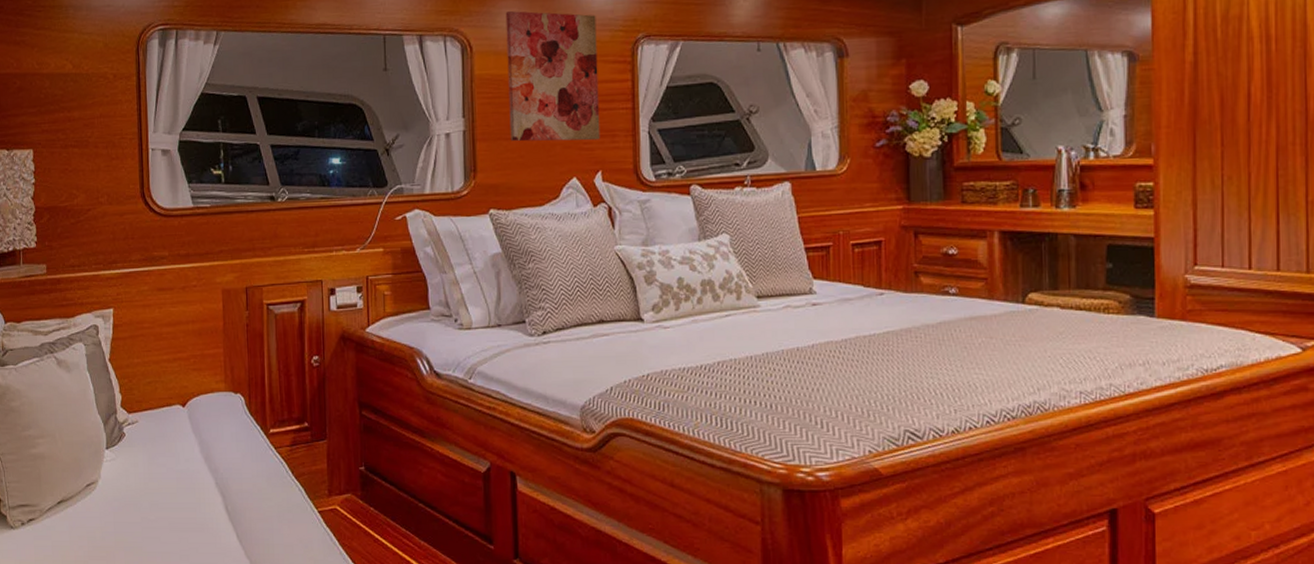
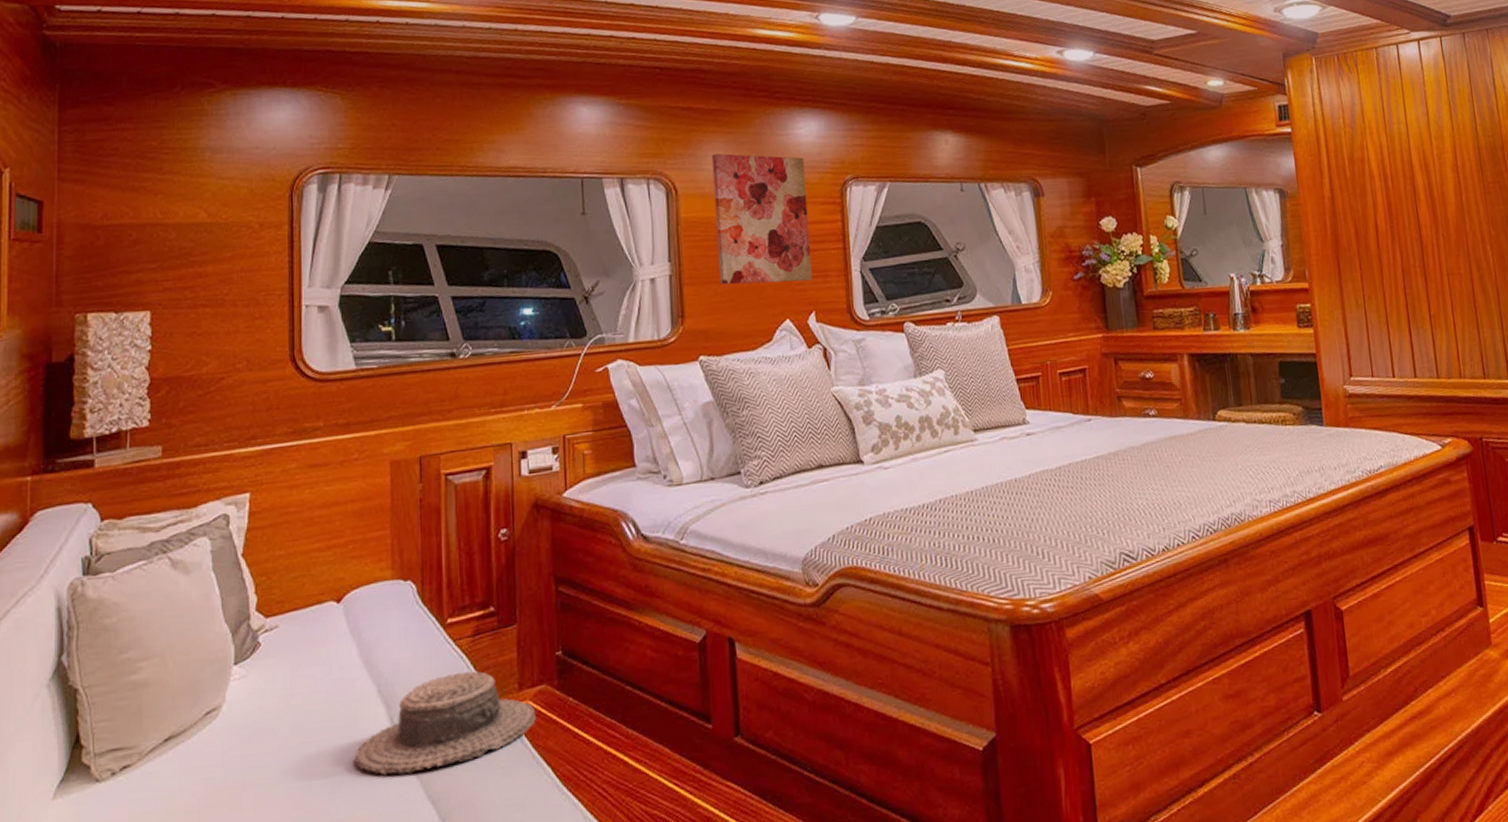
boater hat: none [199,475,343,554] -> present [355,671,536,776]

